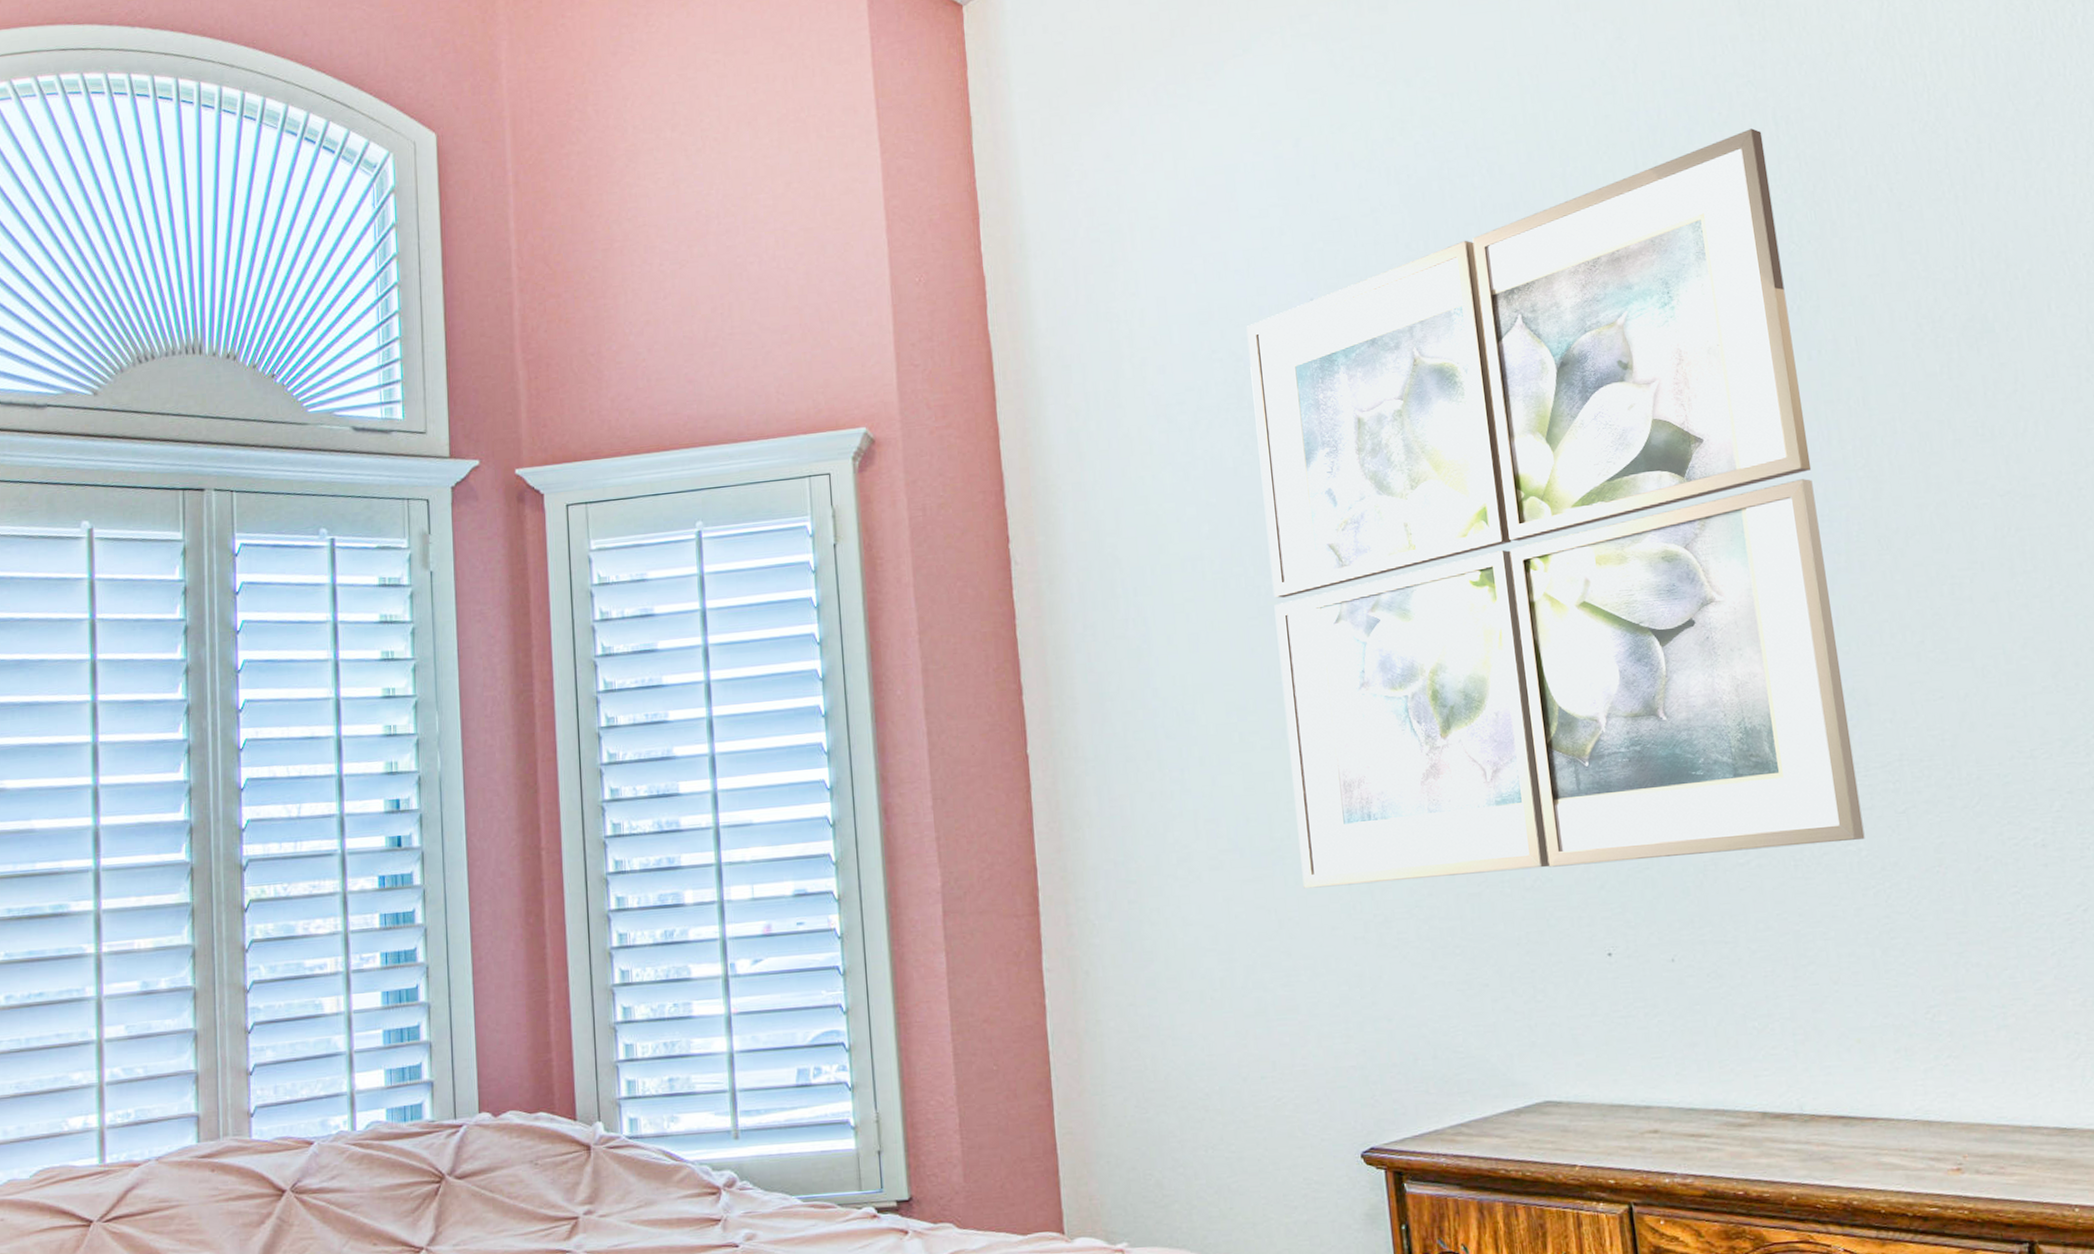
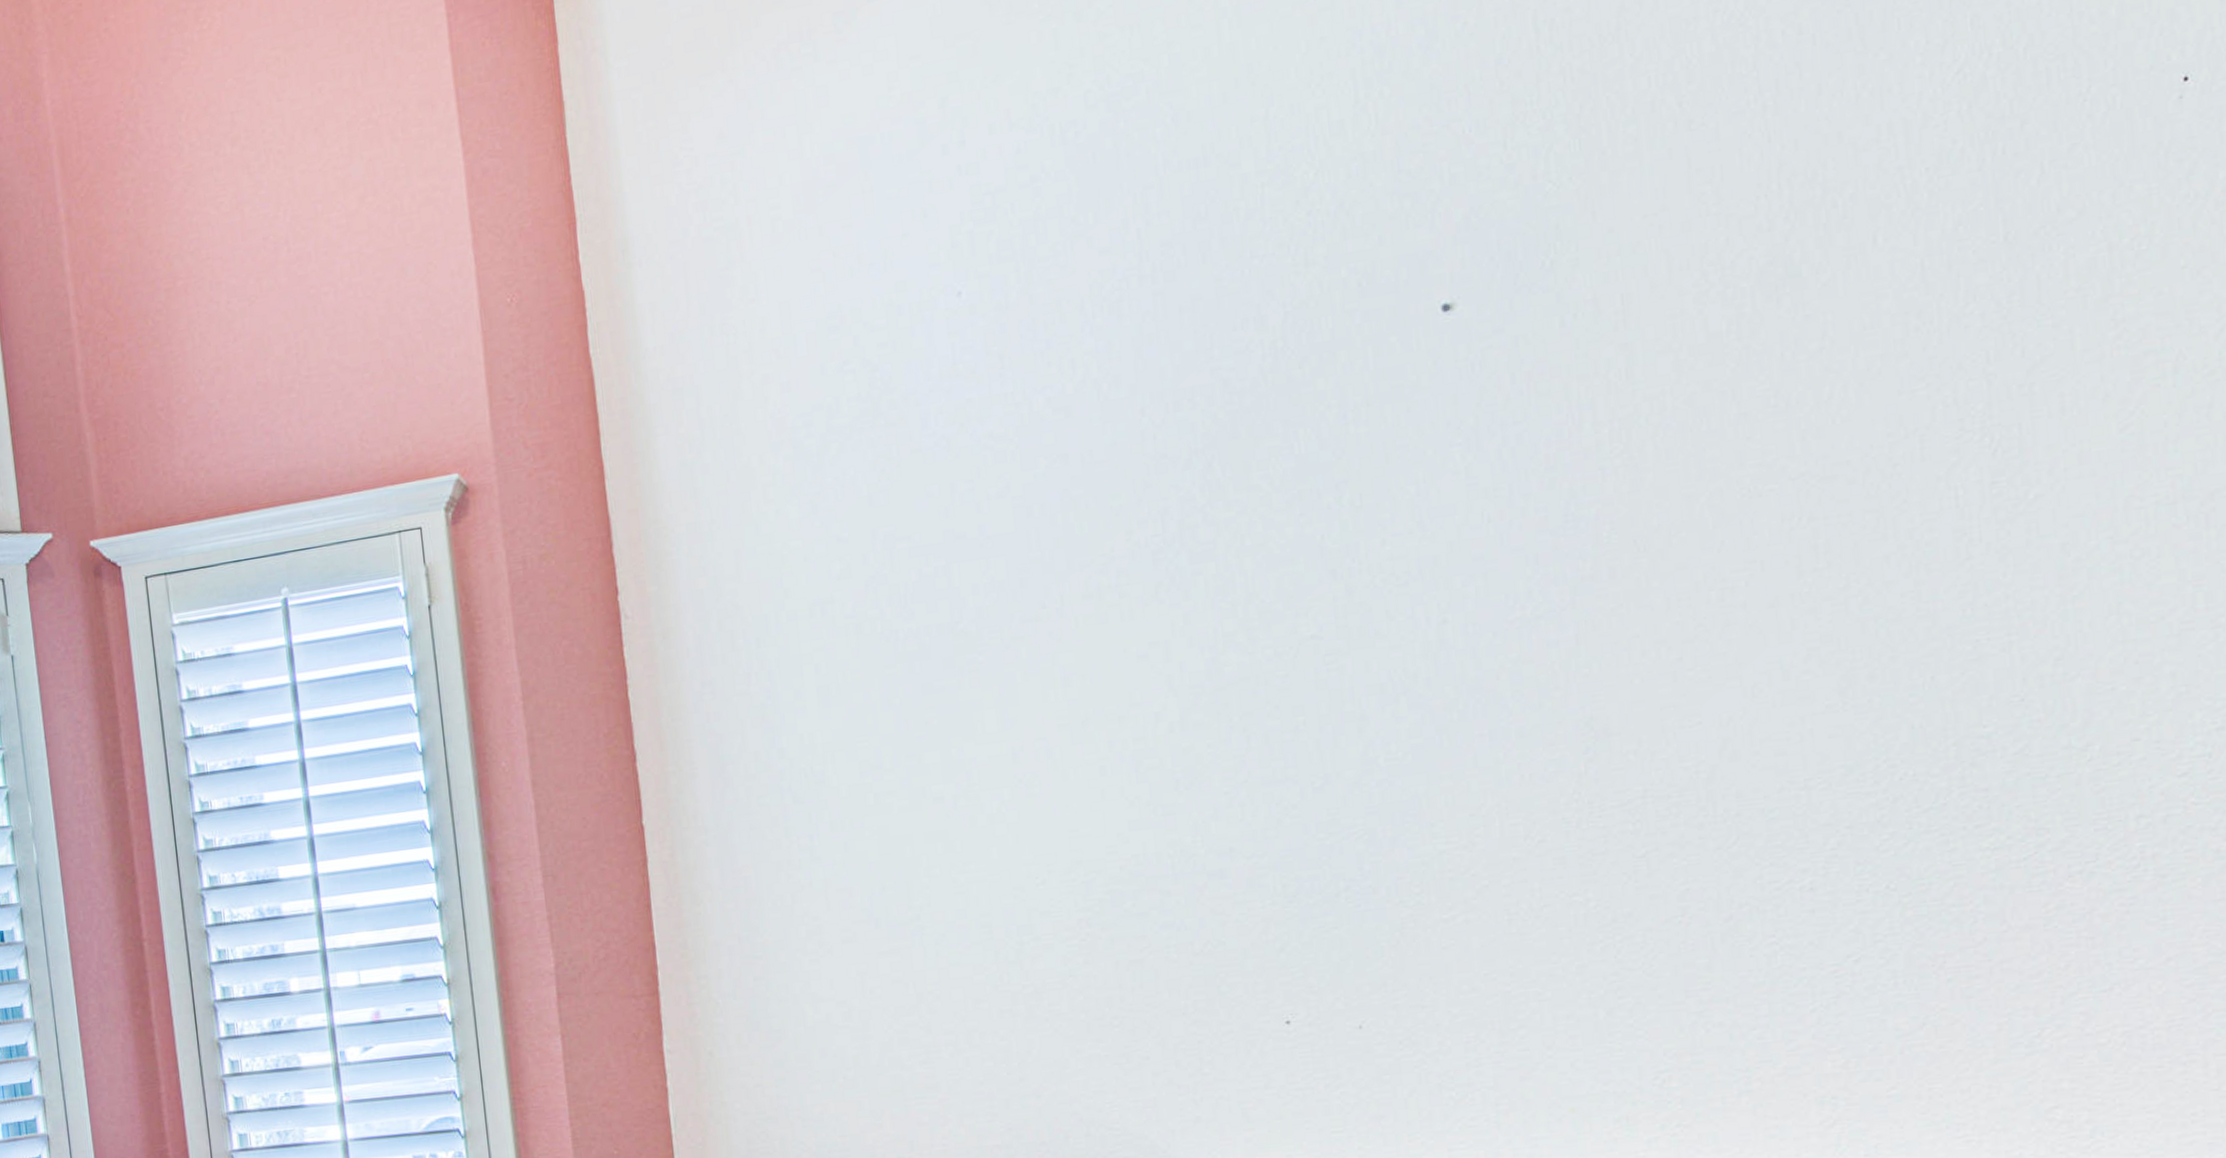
wall art: present [1246,128,1865,889] -> none [883,39,1595,960]

